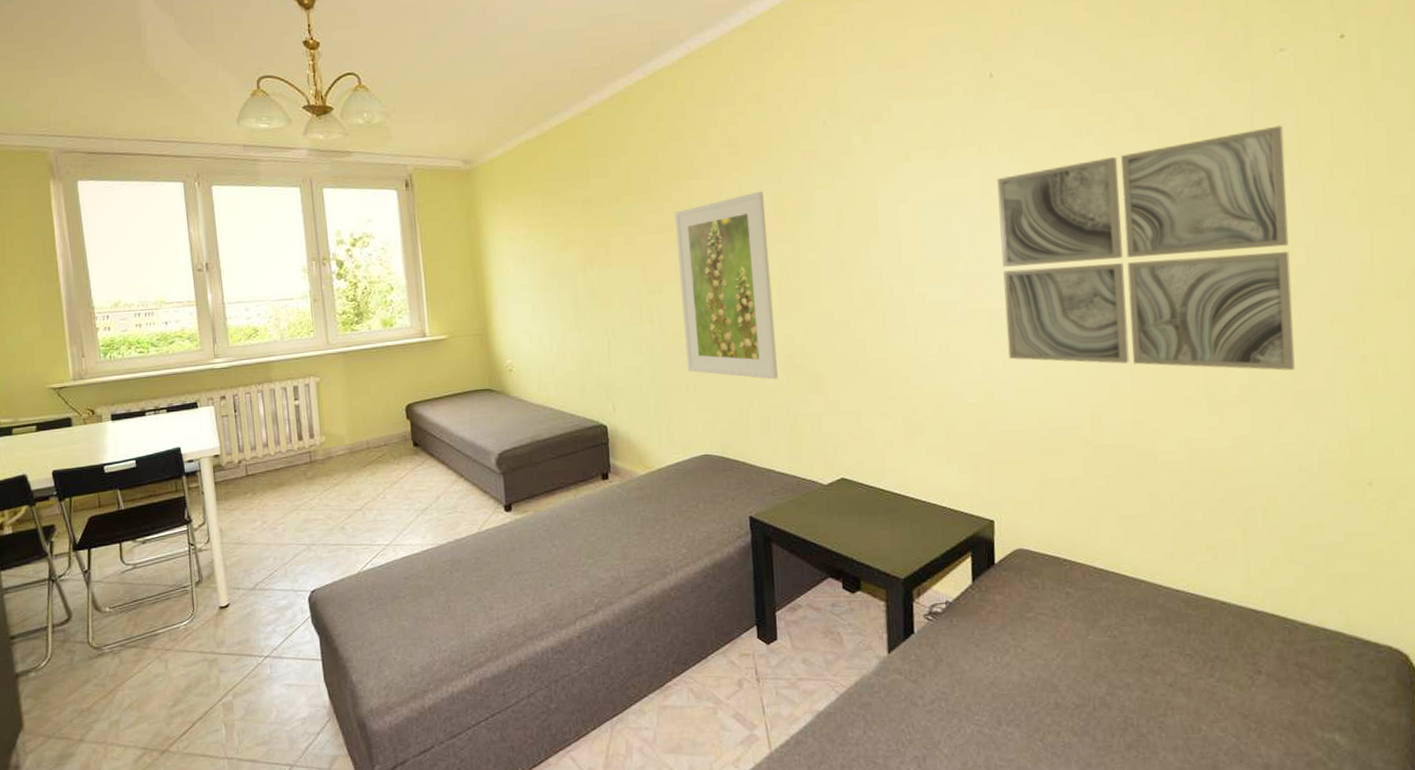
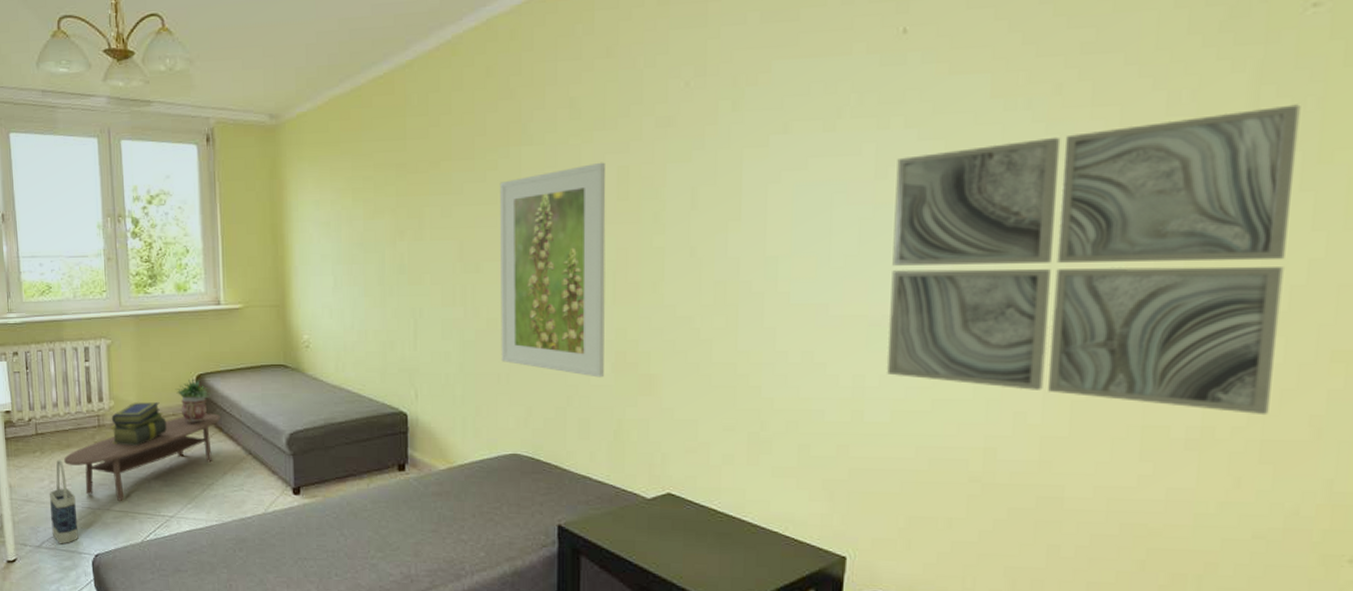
bag: none [261,498,294,584] -> present [49,459,78,544]
coffee table: none [276,440,431,534] -> present [64,413,221,501]
stack of books: none [322,434,379,479] -> present [110,402,167,446]
potted plant: none [385,409,422,452] -> present [175,380,212,423]

